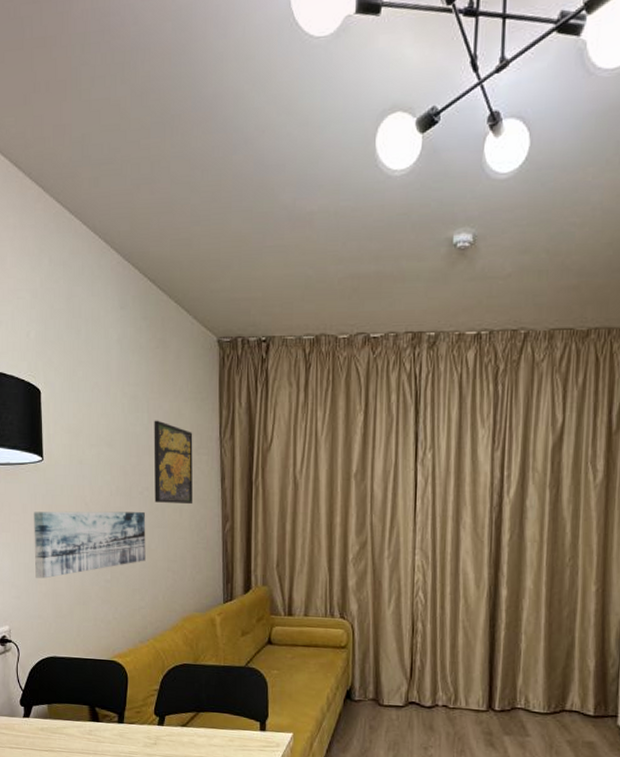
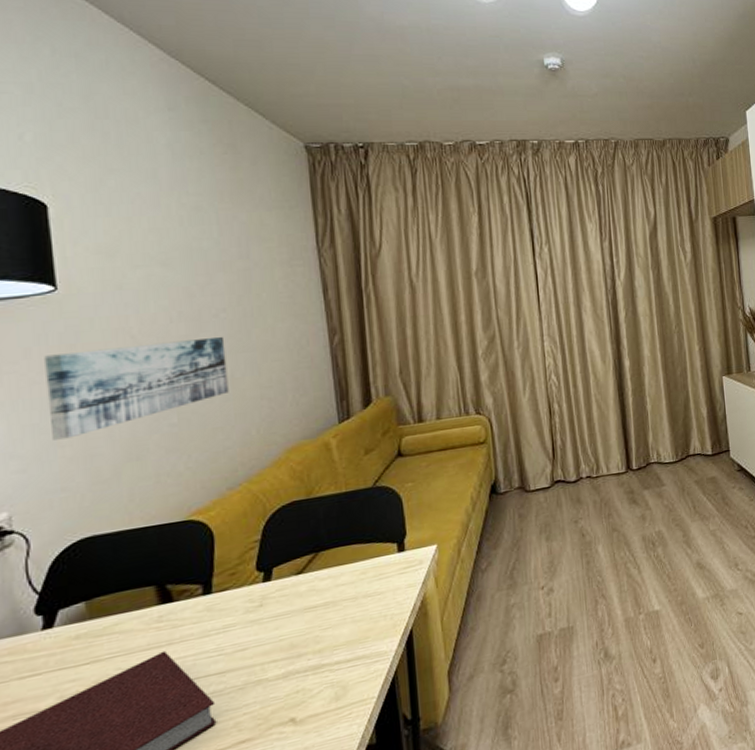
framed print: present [153,420,193,505] -> none [227,232,289,324]

